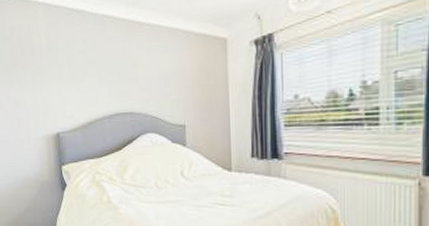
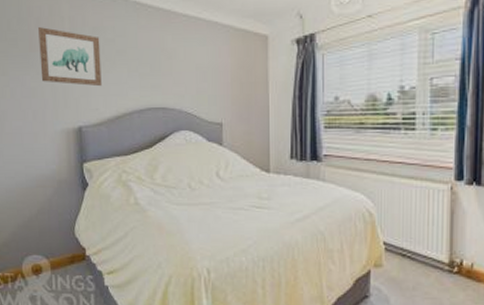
wall art: none [20,44,76,96] -> present [38,27,102,87]

